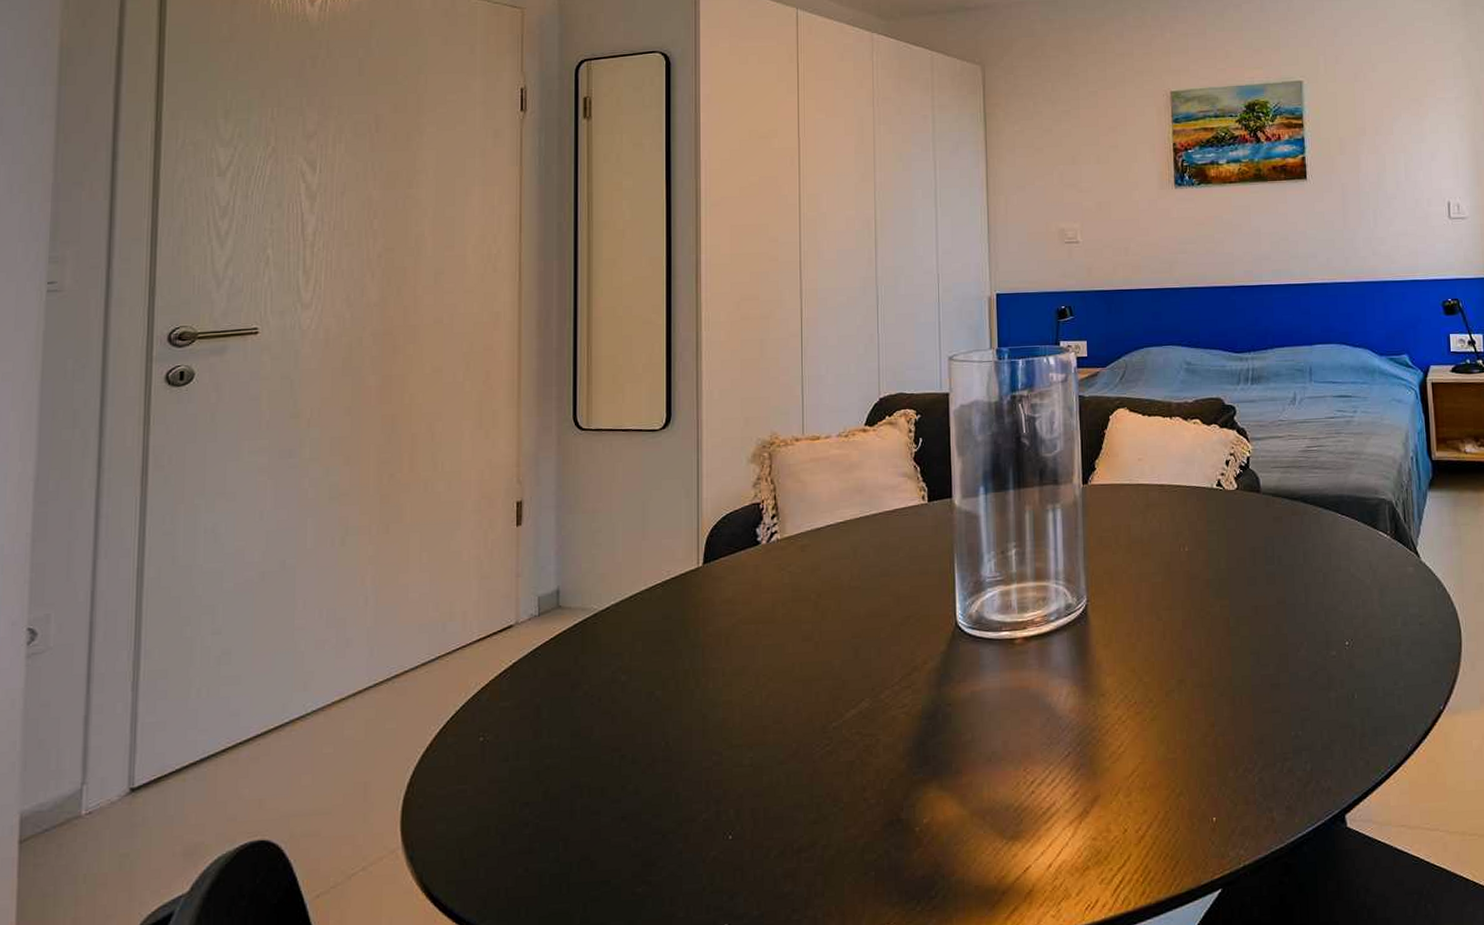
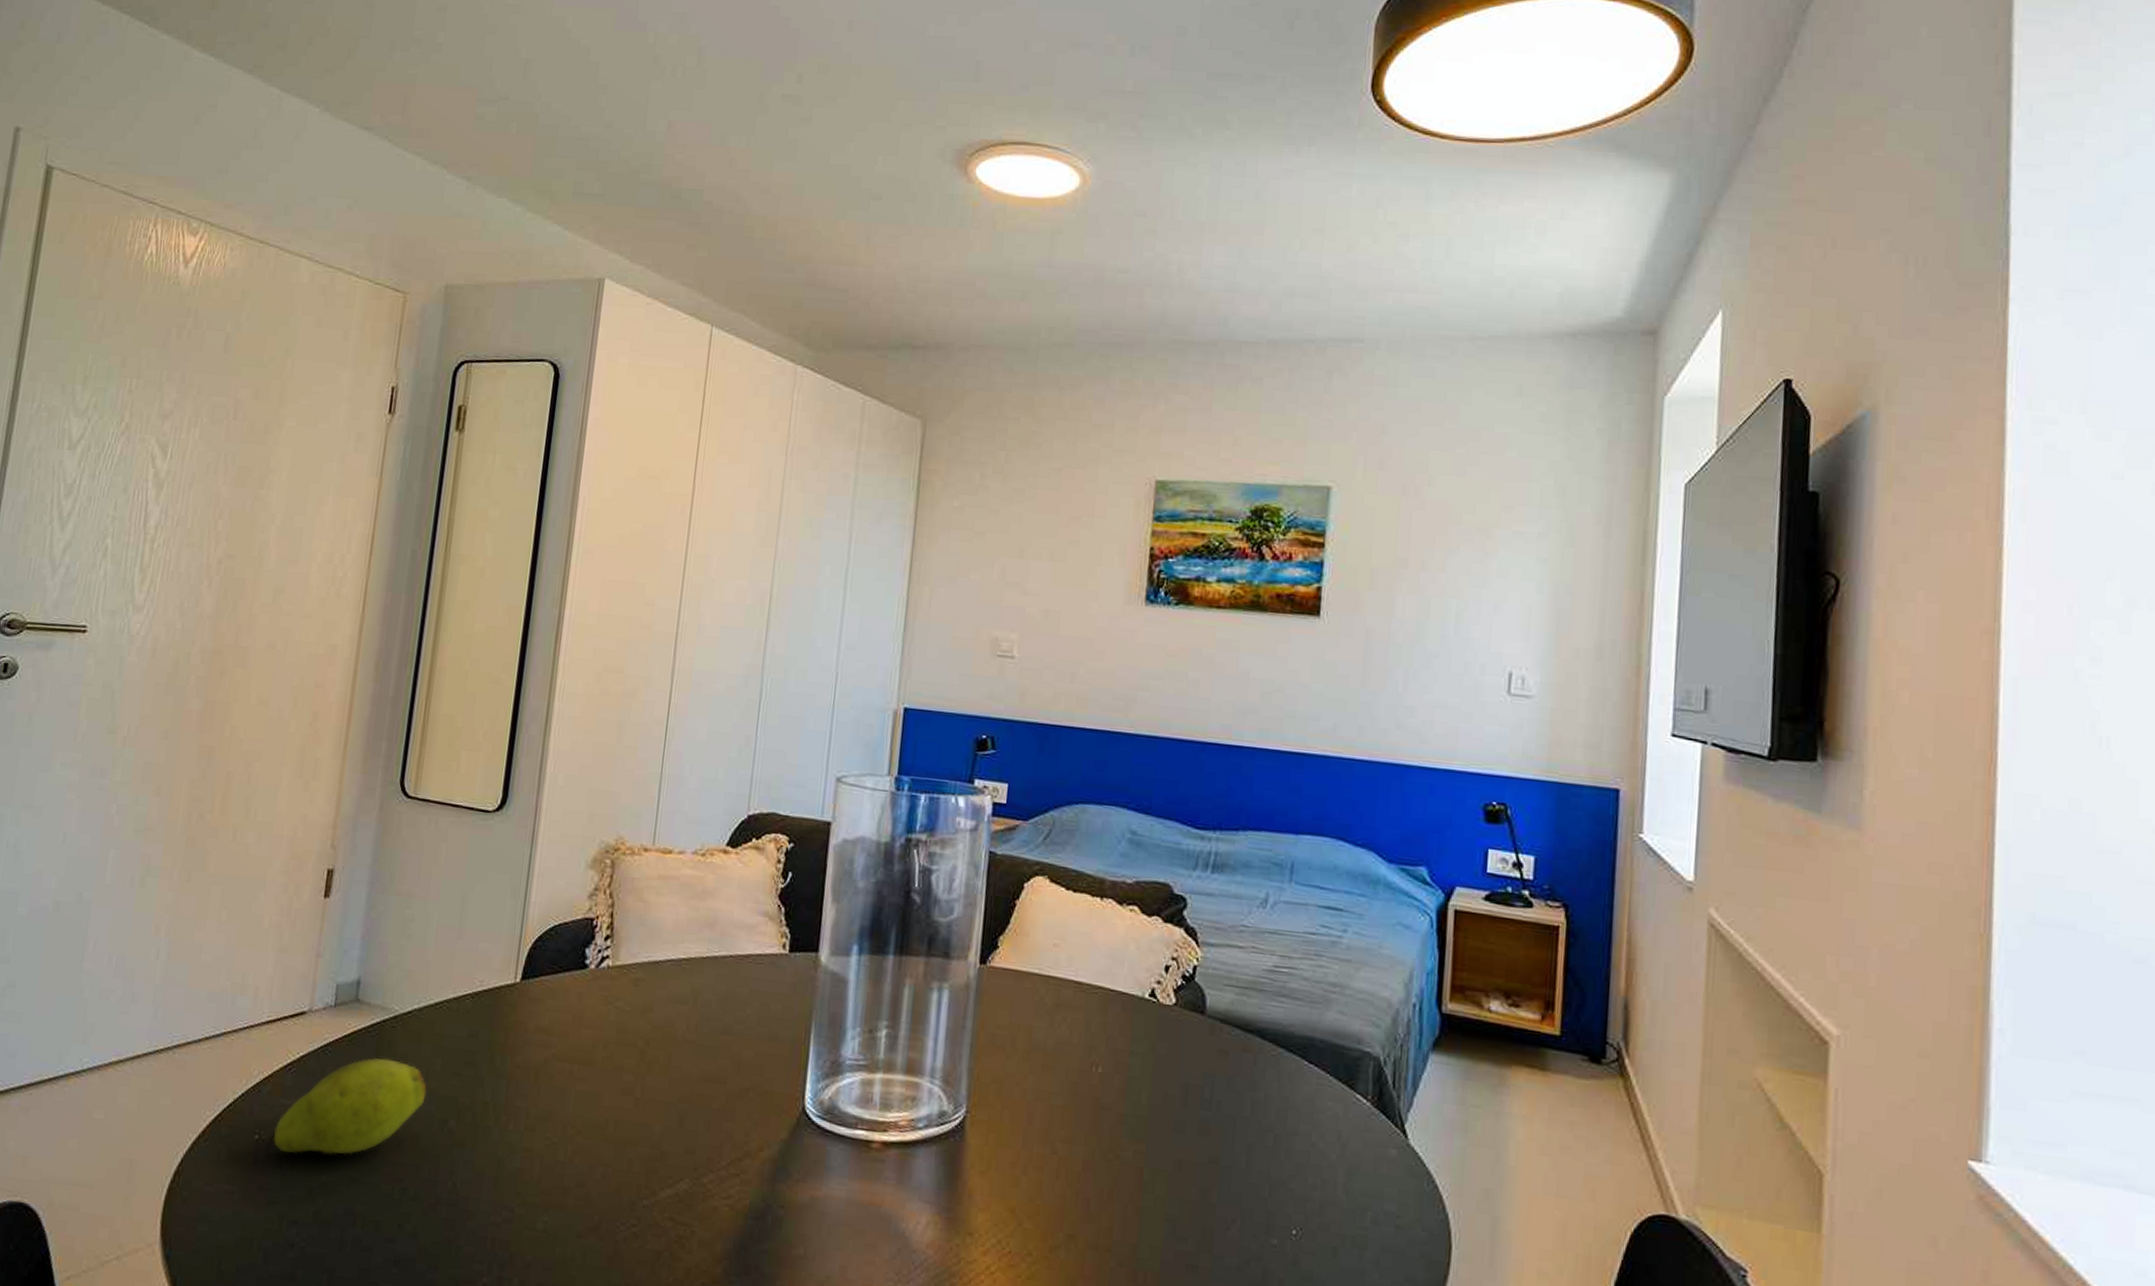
fruit: none [496,650,632,748] -> present [272,1058,427,1155]

